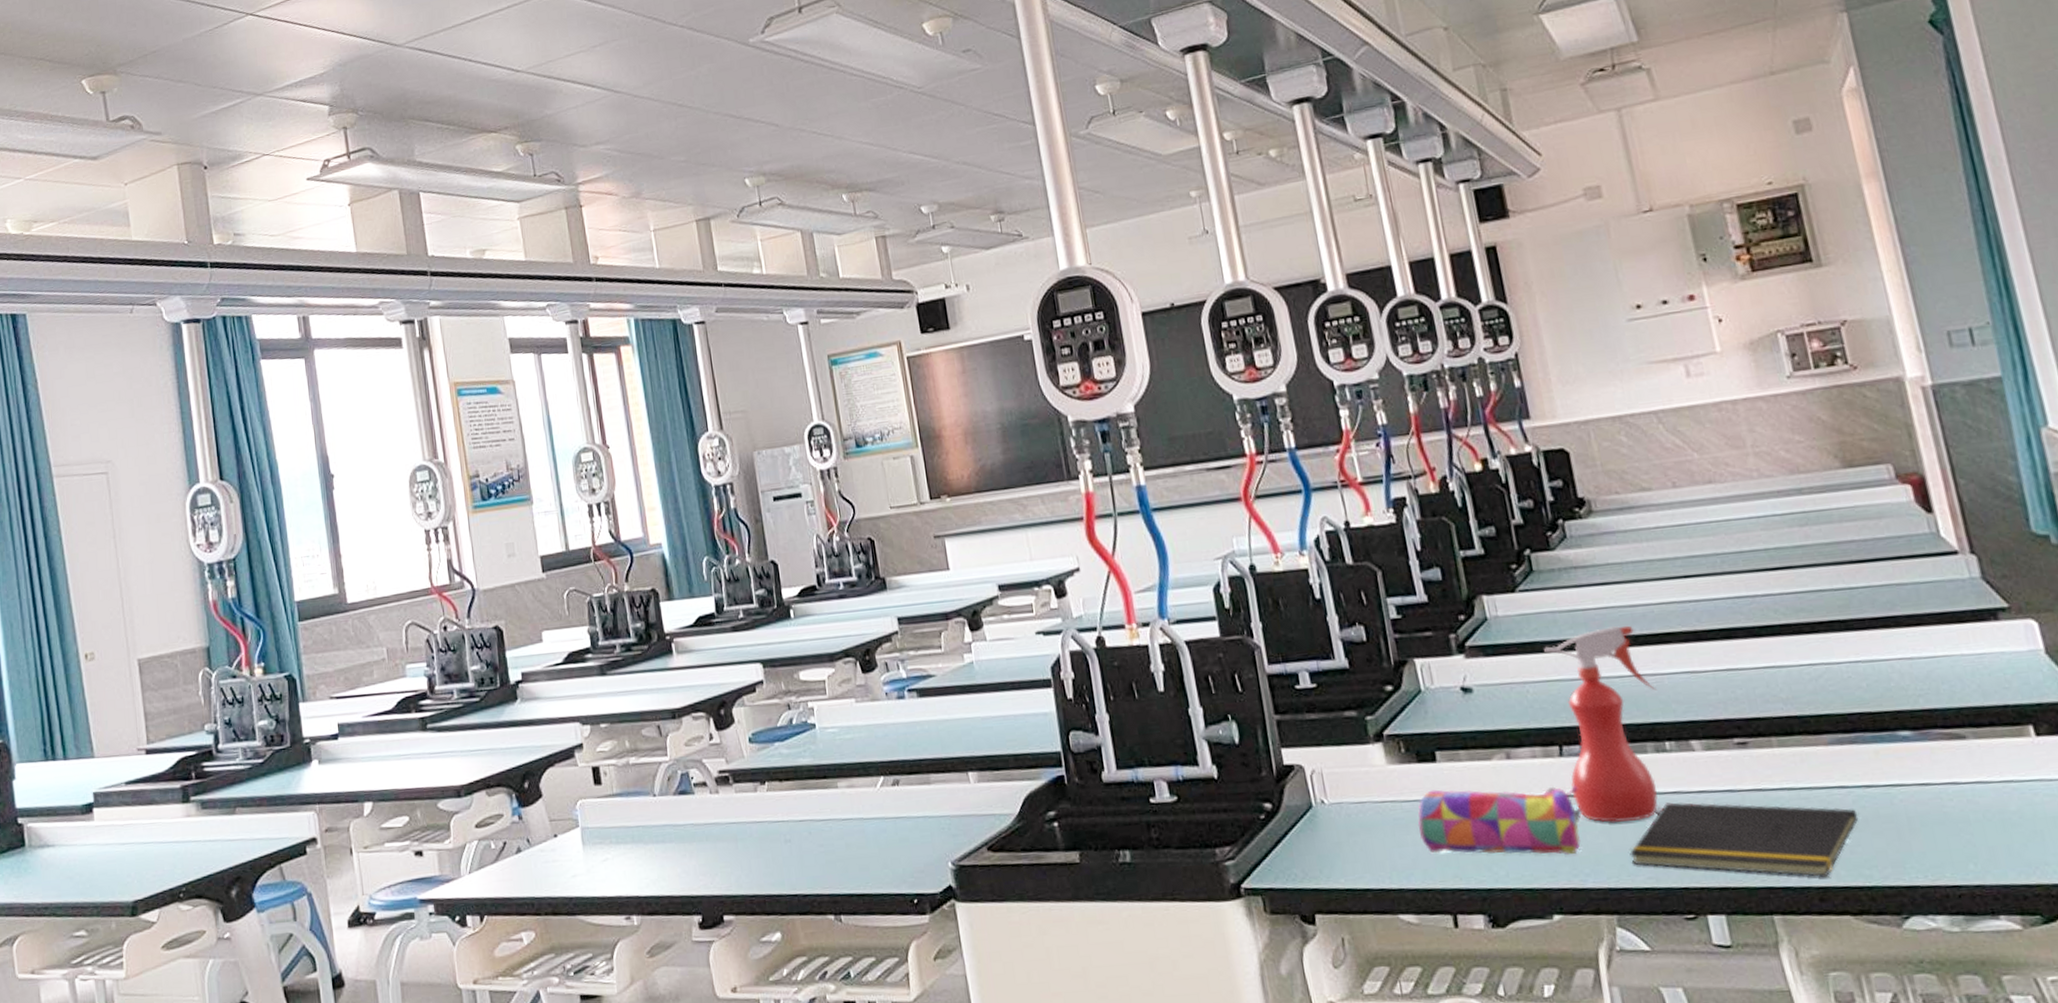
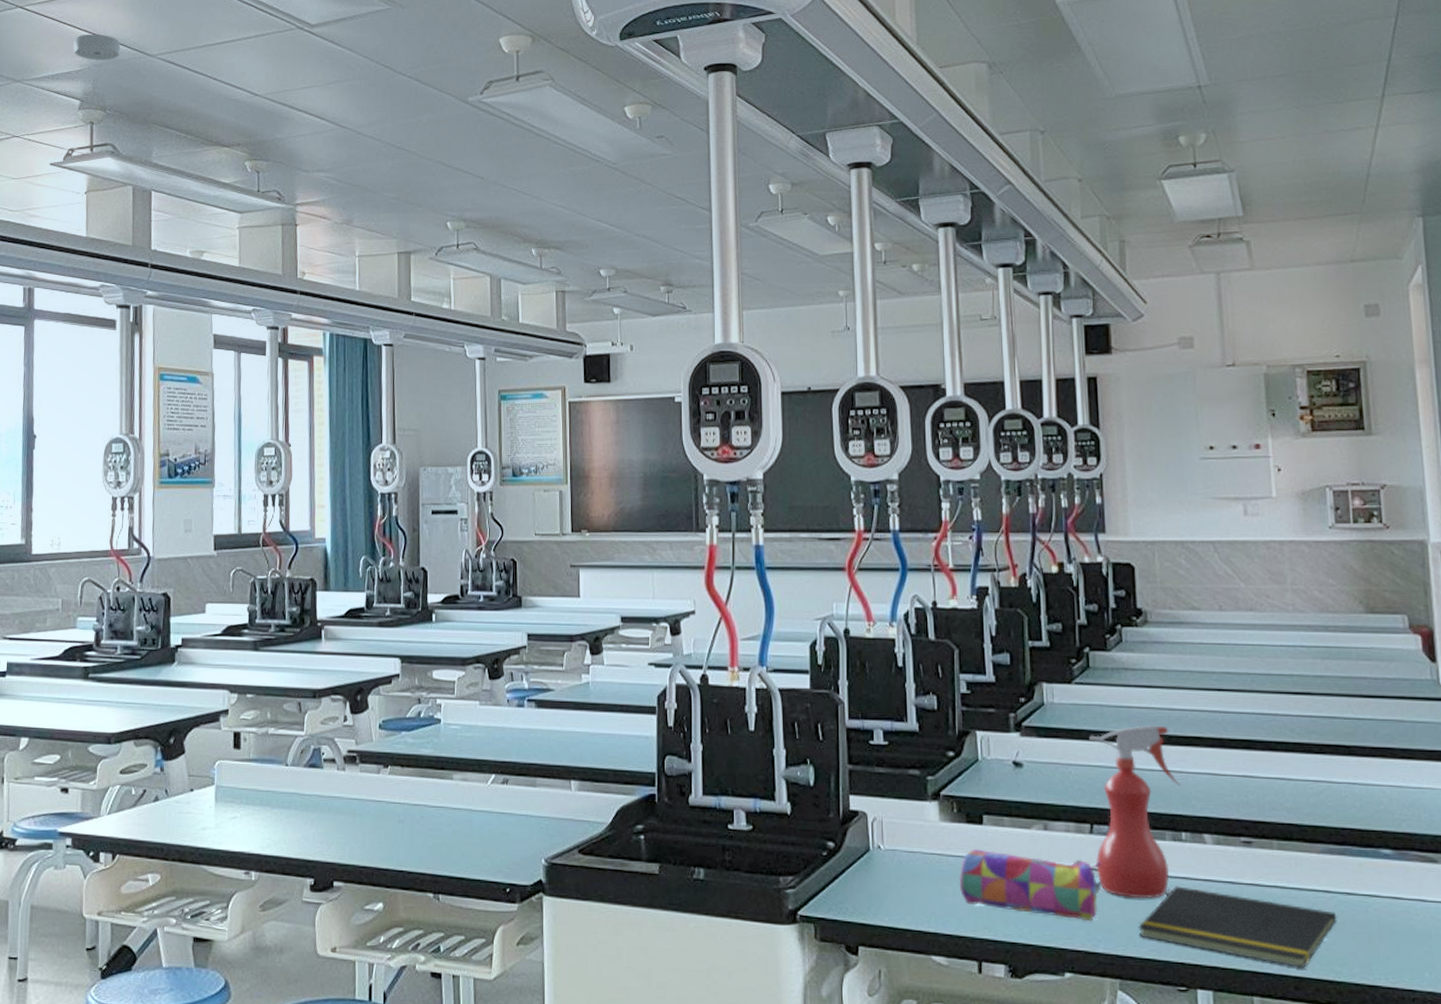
smoke detector: none [313,30,365,60] -> present [73,34,121,60]

